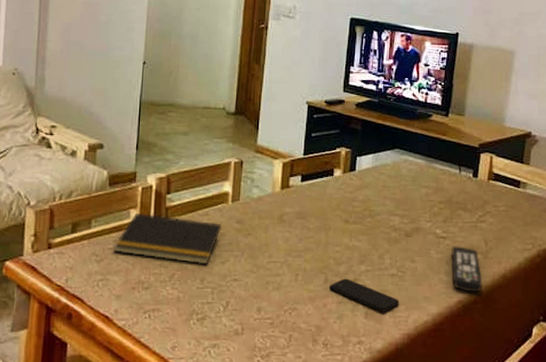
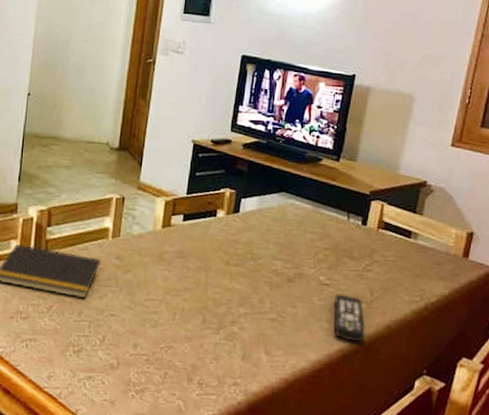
smartphone: present [330,278,400,312] -> none [207,320,278,356]

